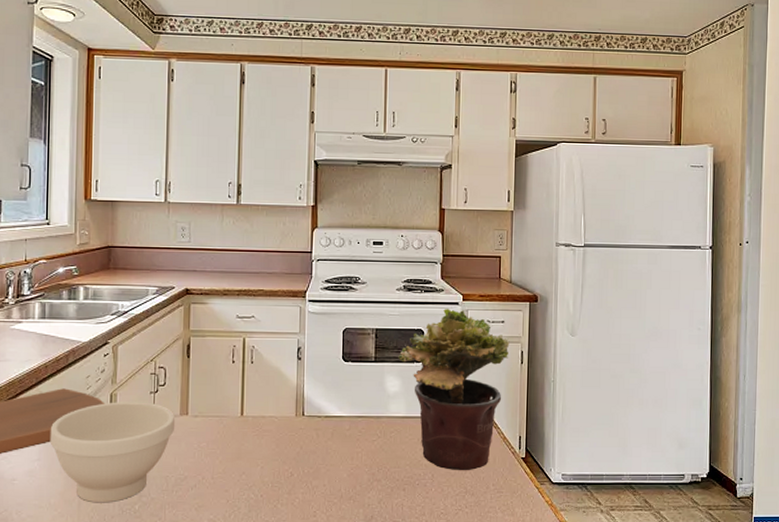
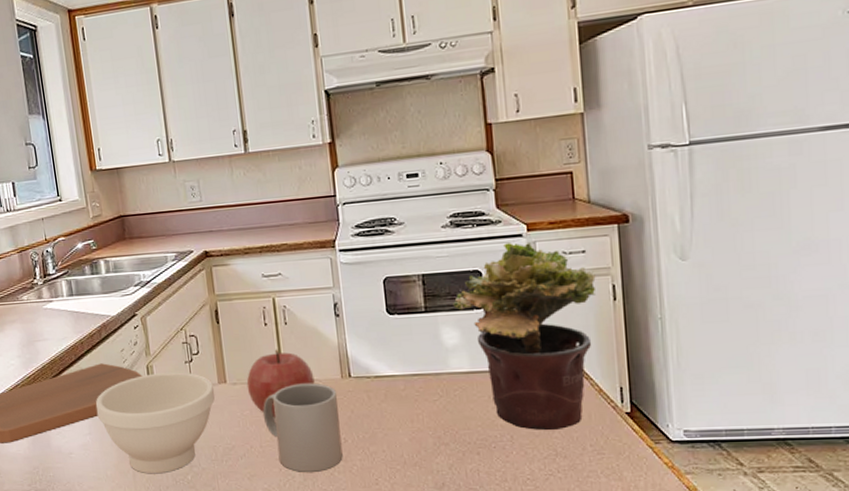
fruit: none [207,386,271,450] -> present [246,349,315,417]
mug: none [218,419,290,505] -> present [262,383,343,473]

